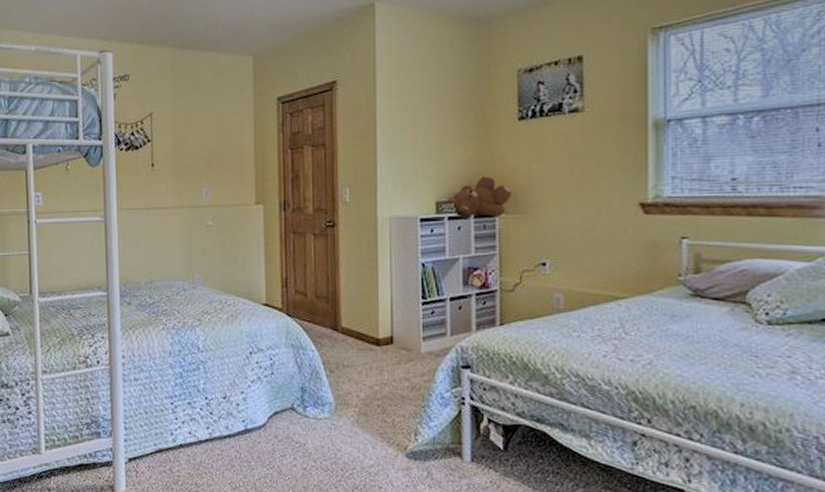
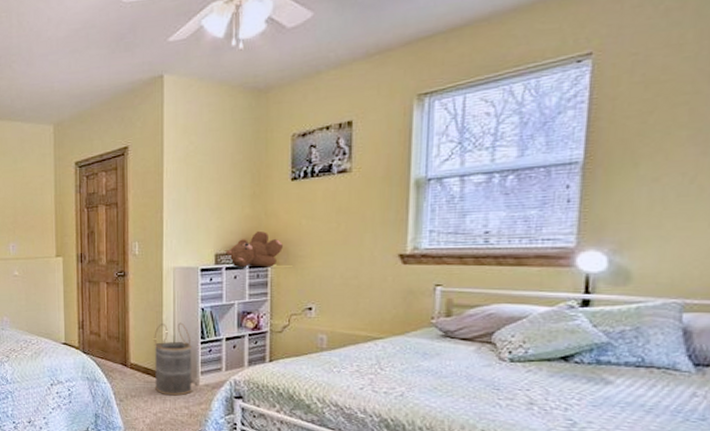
basket: none [368,280,412,366] -> present [154,322,192,396]

